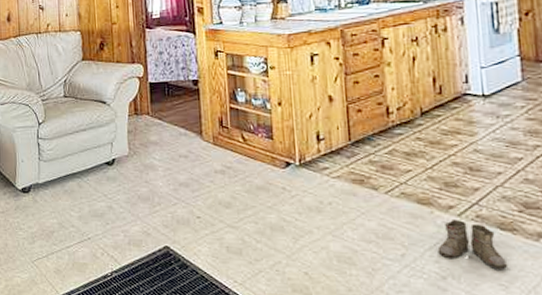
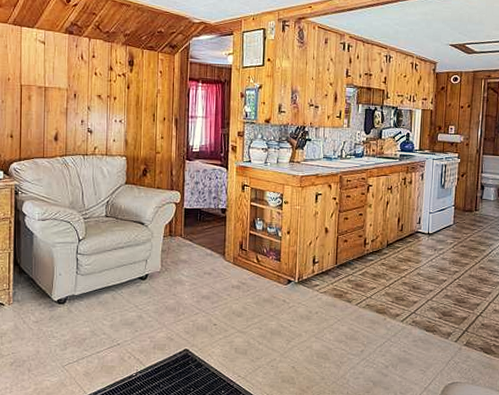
boots: present [437,218,508,269] -> none [385,323,428,359]

